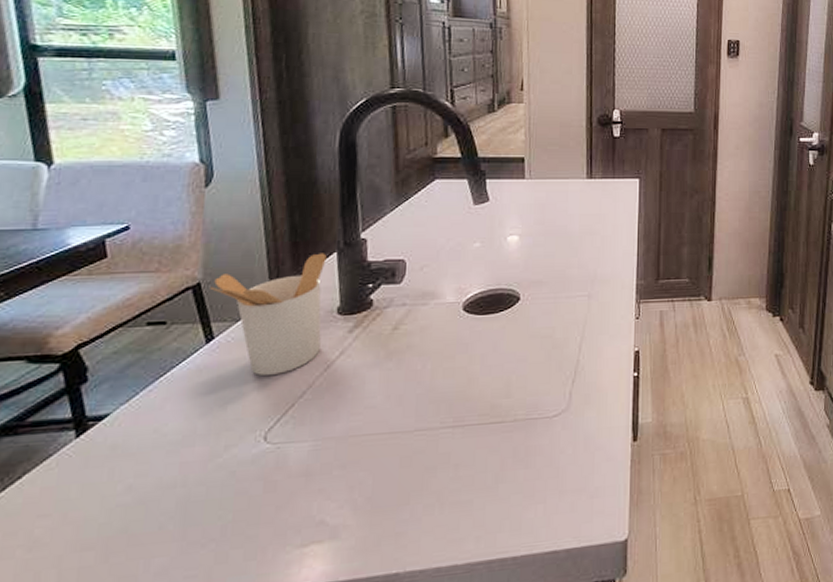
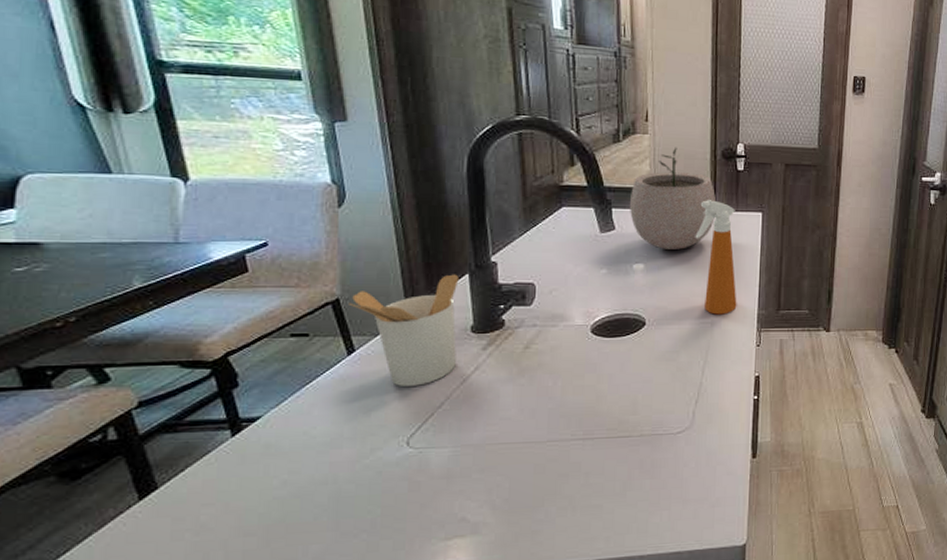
plant pot: none [504,115,592,220] -> present [630,147,716,250]
spray bottle: none [571,168,615,287] -> present [695,200,737,315]

